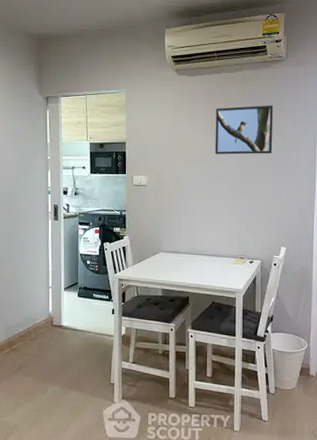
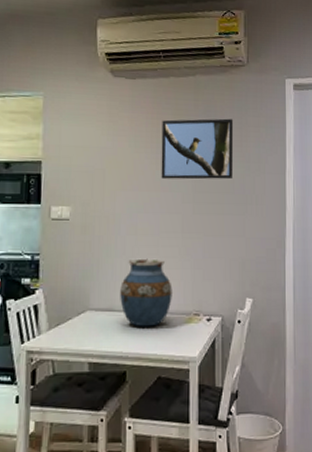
vase: none [184,215,223,266] -> present [120,258,172,327]

